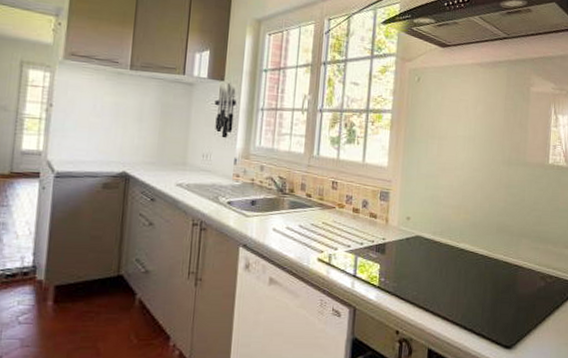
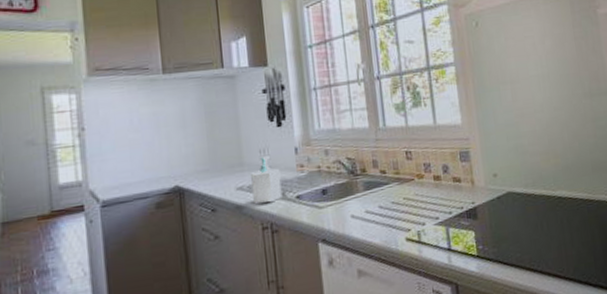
soap bottle: none [189,161,218,203] -> present [251,156,283,204]

